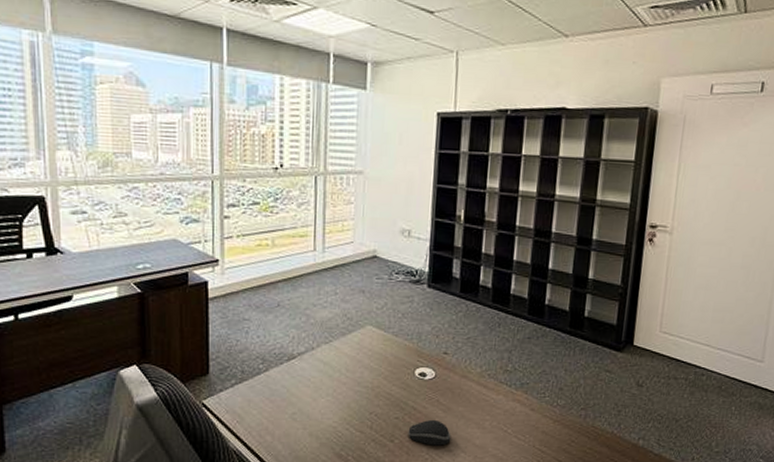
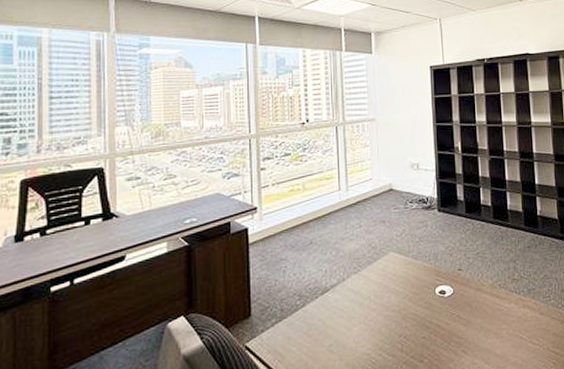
computer mouse: present [408,419,451,446] -> none [435,334,474,361]

